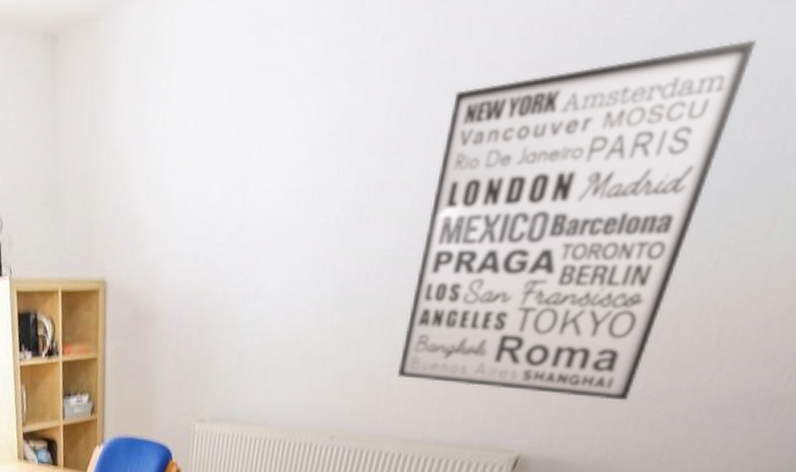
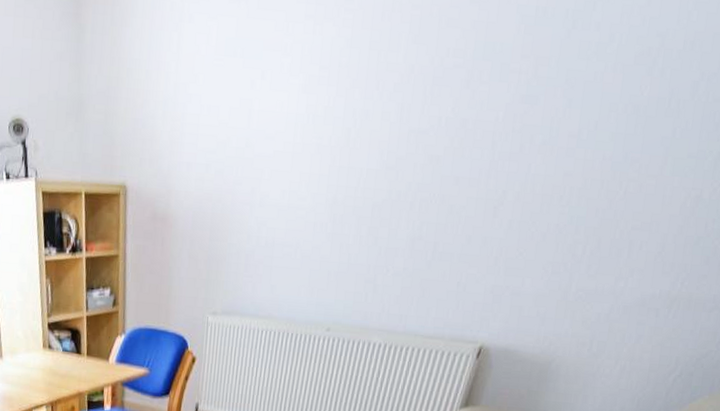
wall art: present [398,39,757,401] -> none [382,17,647,301]

